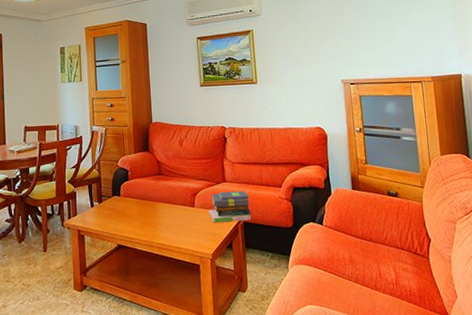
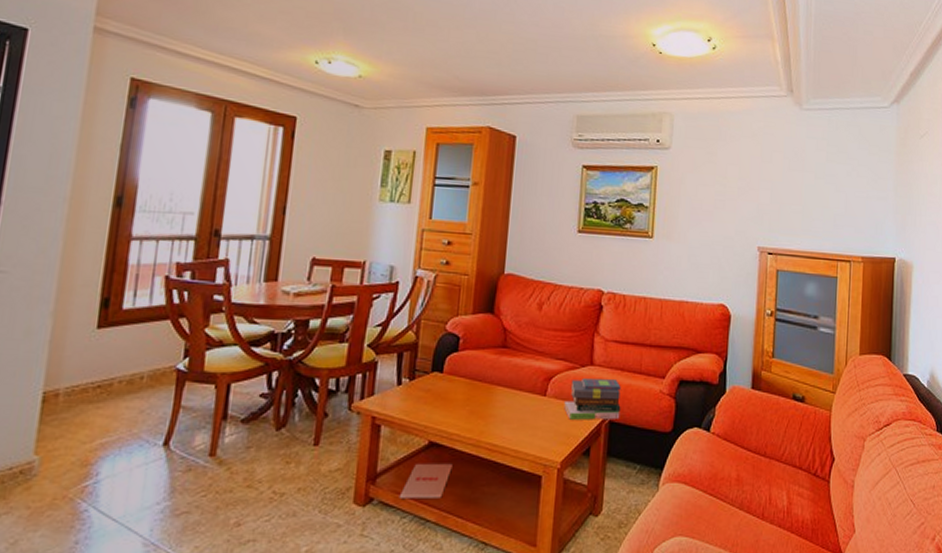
magazine: none [103,259,136,285] -> present [399,463,453,498]

